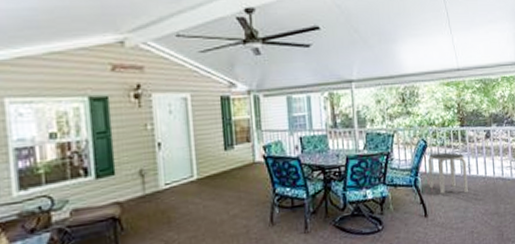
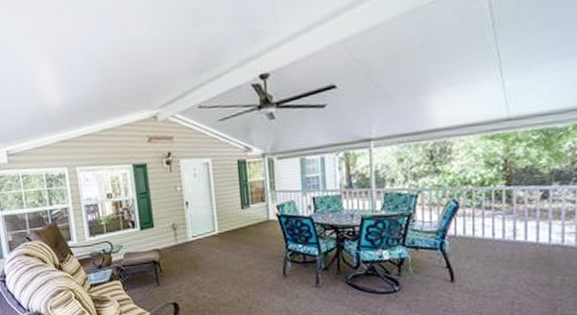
side table: present [428,152,468,194] -> none [459,214,511,260]

